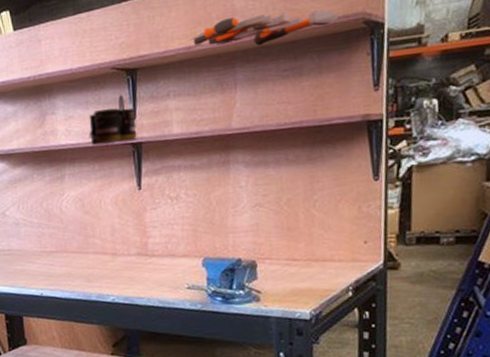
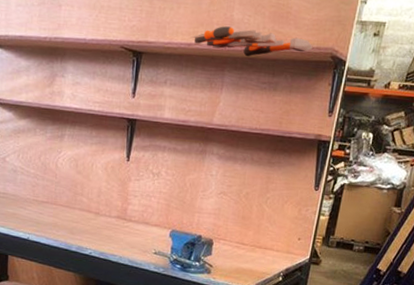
paint can: present [89,94,136,146] -> none [91,72,135,117]

